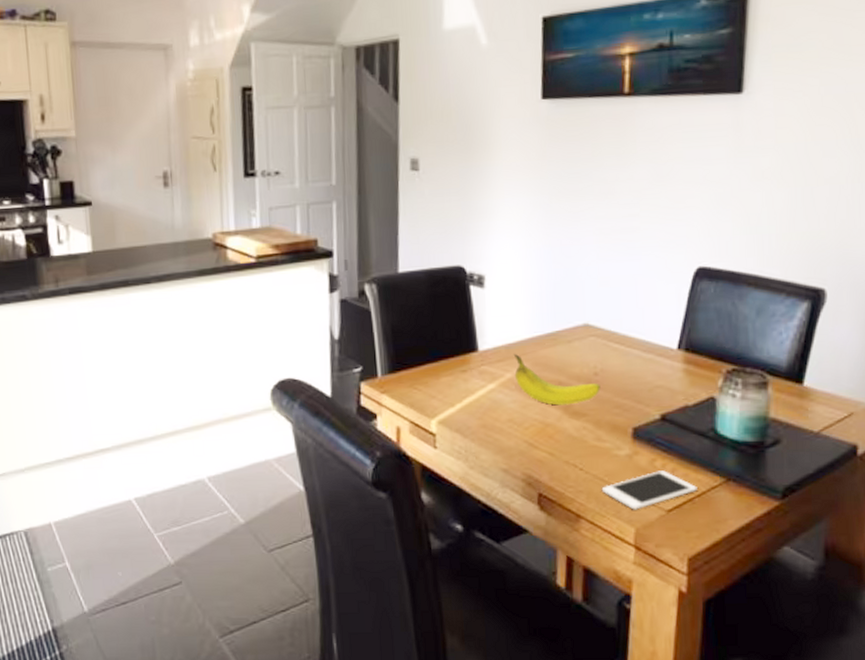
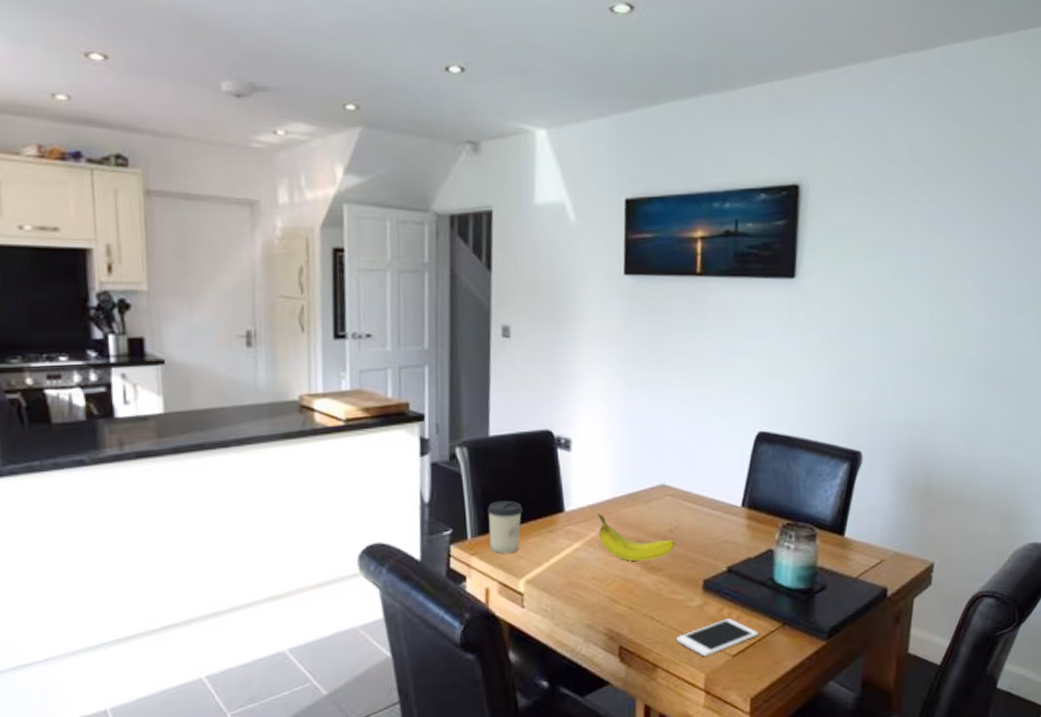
cup: none [398,338,434,394] -> present [487,500,523,555]

